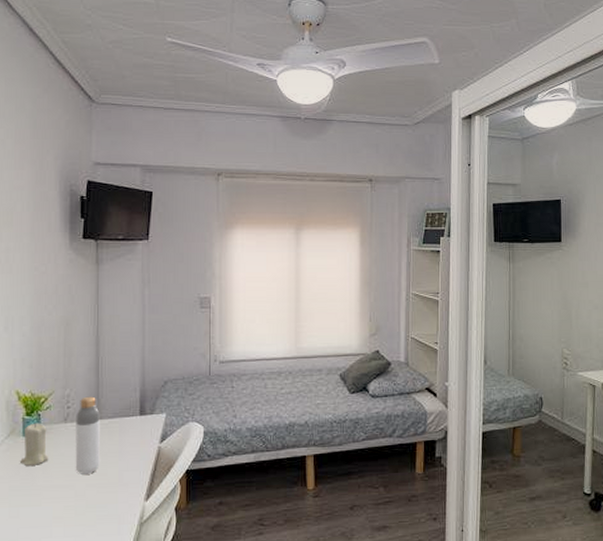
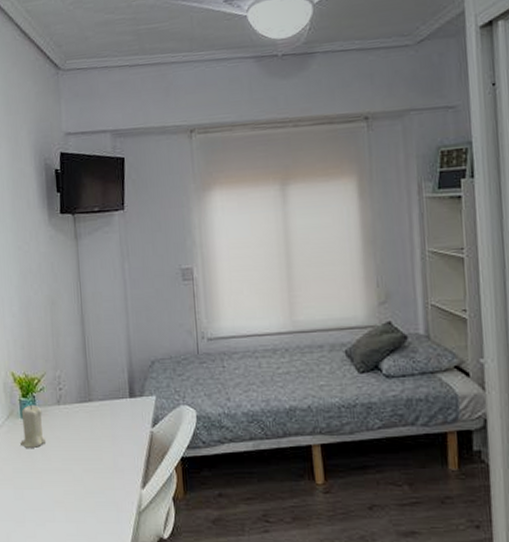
bottle: present [75,396,100,474] -> none [68,377,94,458]

